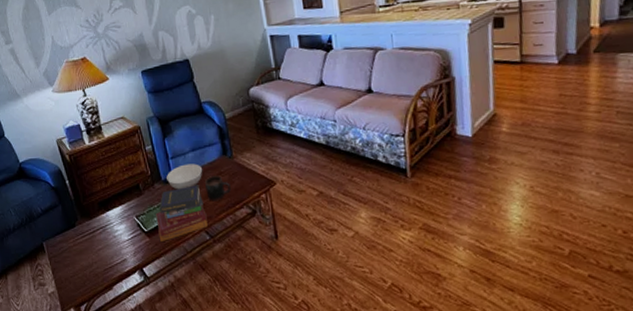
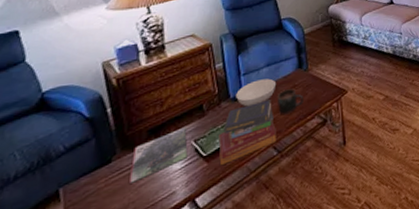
magazine: none [90,203,132,246] -> present [130,127,188,183]

